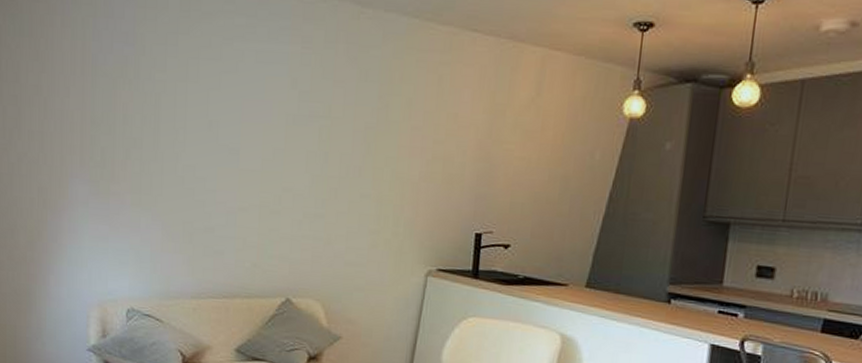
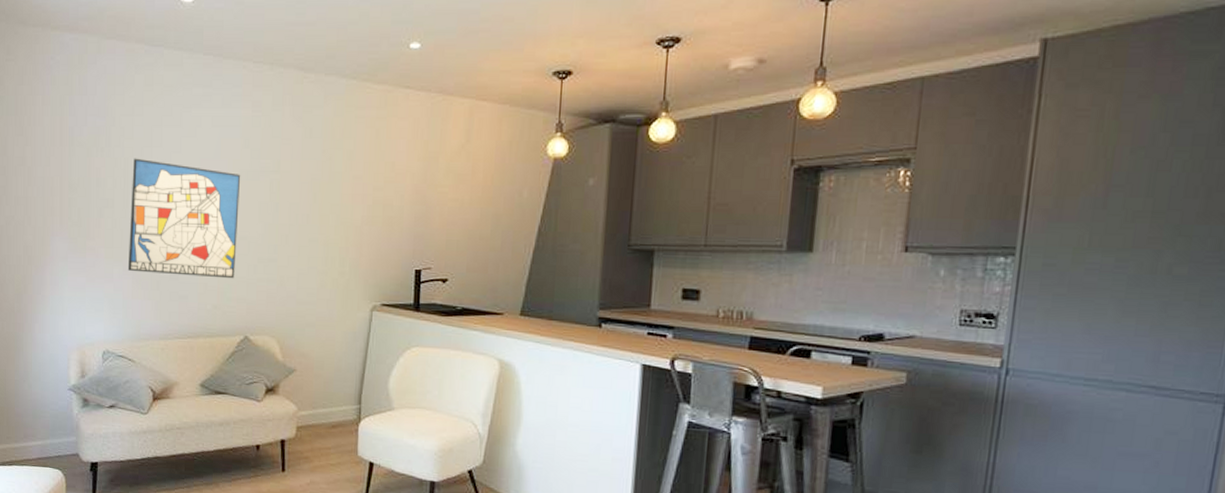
wall art: none [156,93,287,235] -> present [127,158,241,279]

